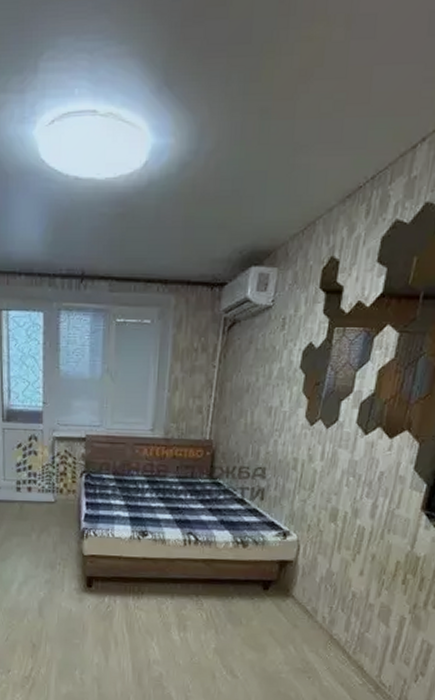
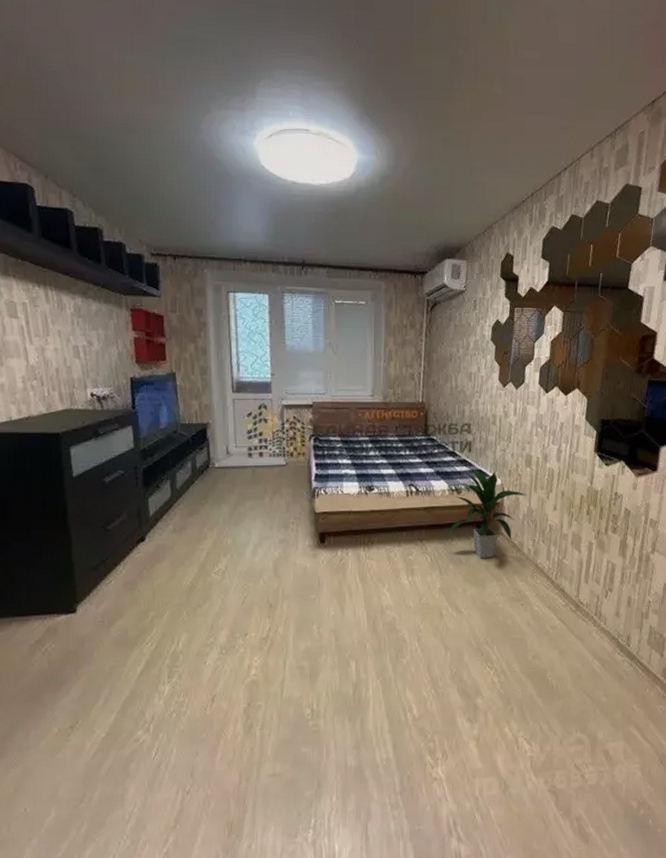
indoor plant: none [226,521,328,622] -> present [446,470,527,558]

